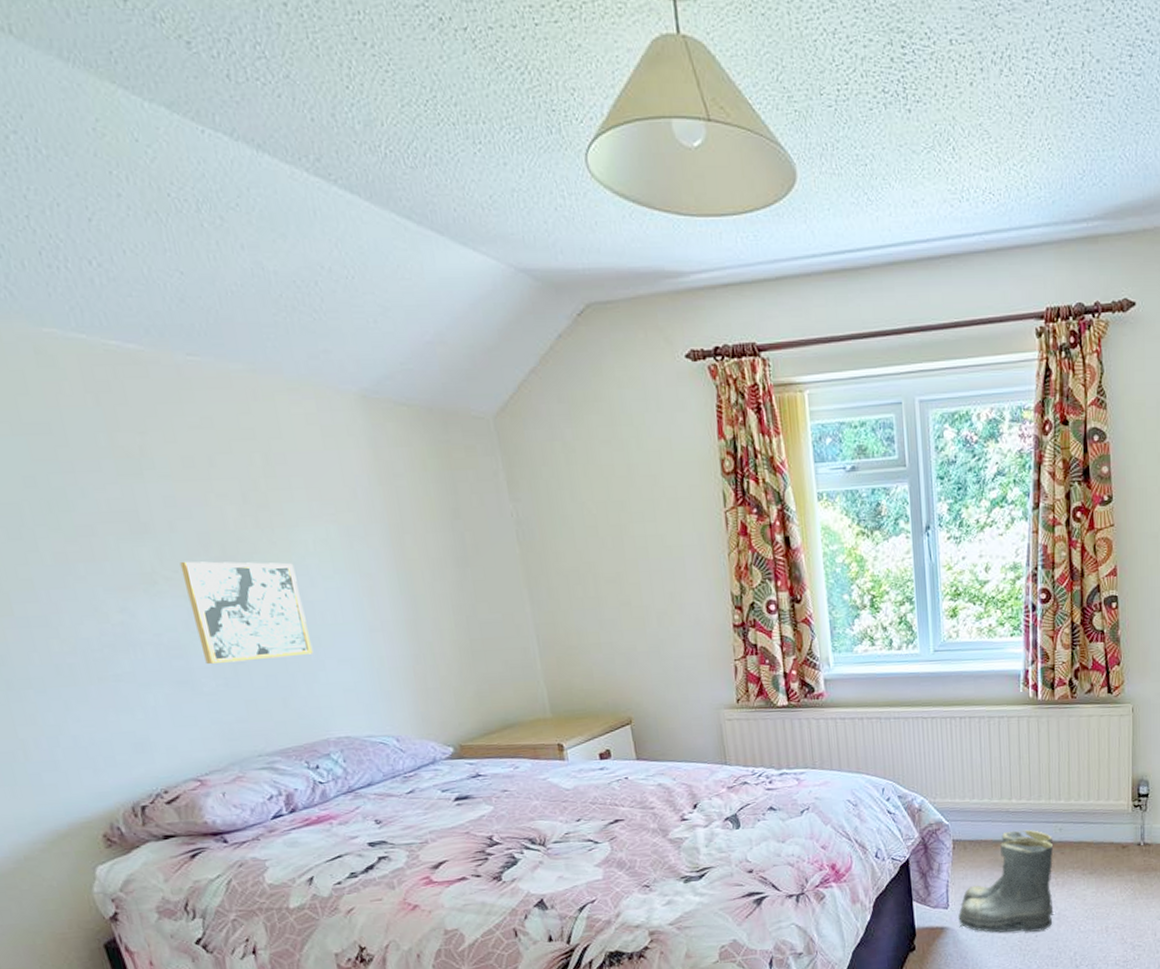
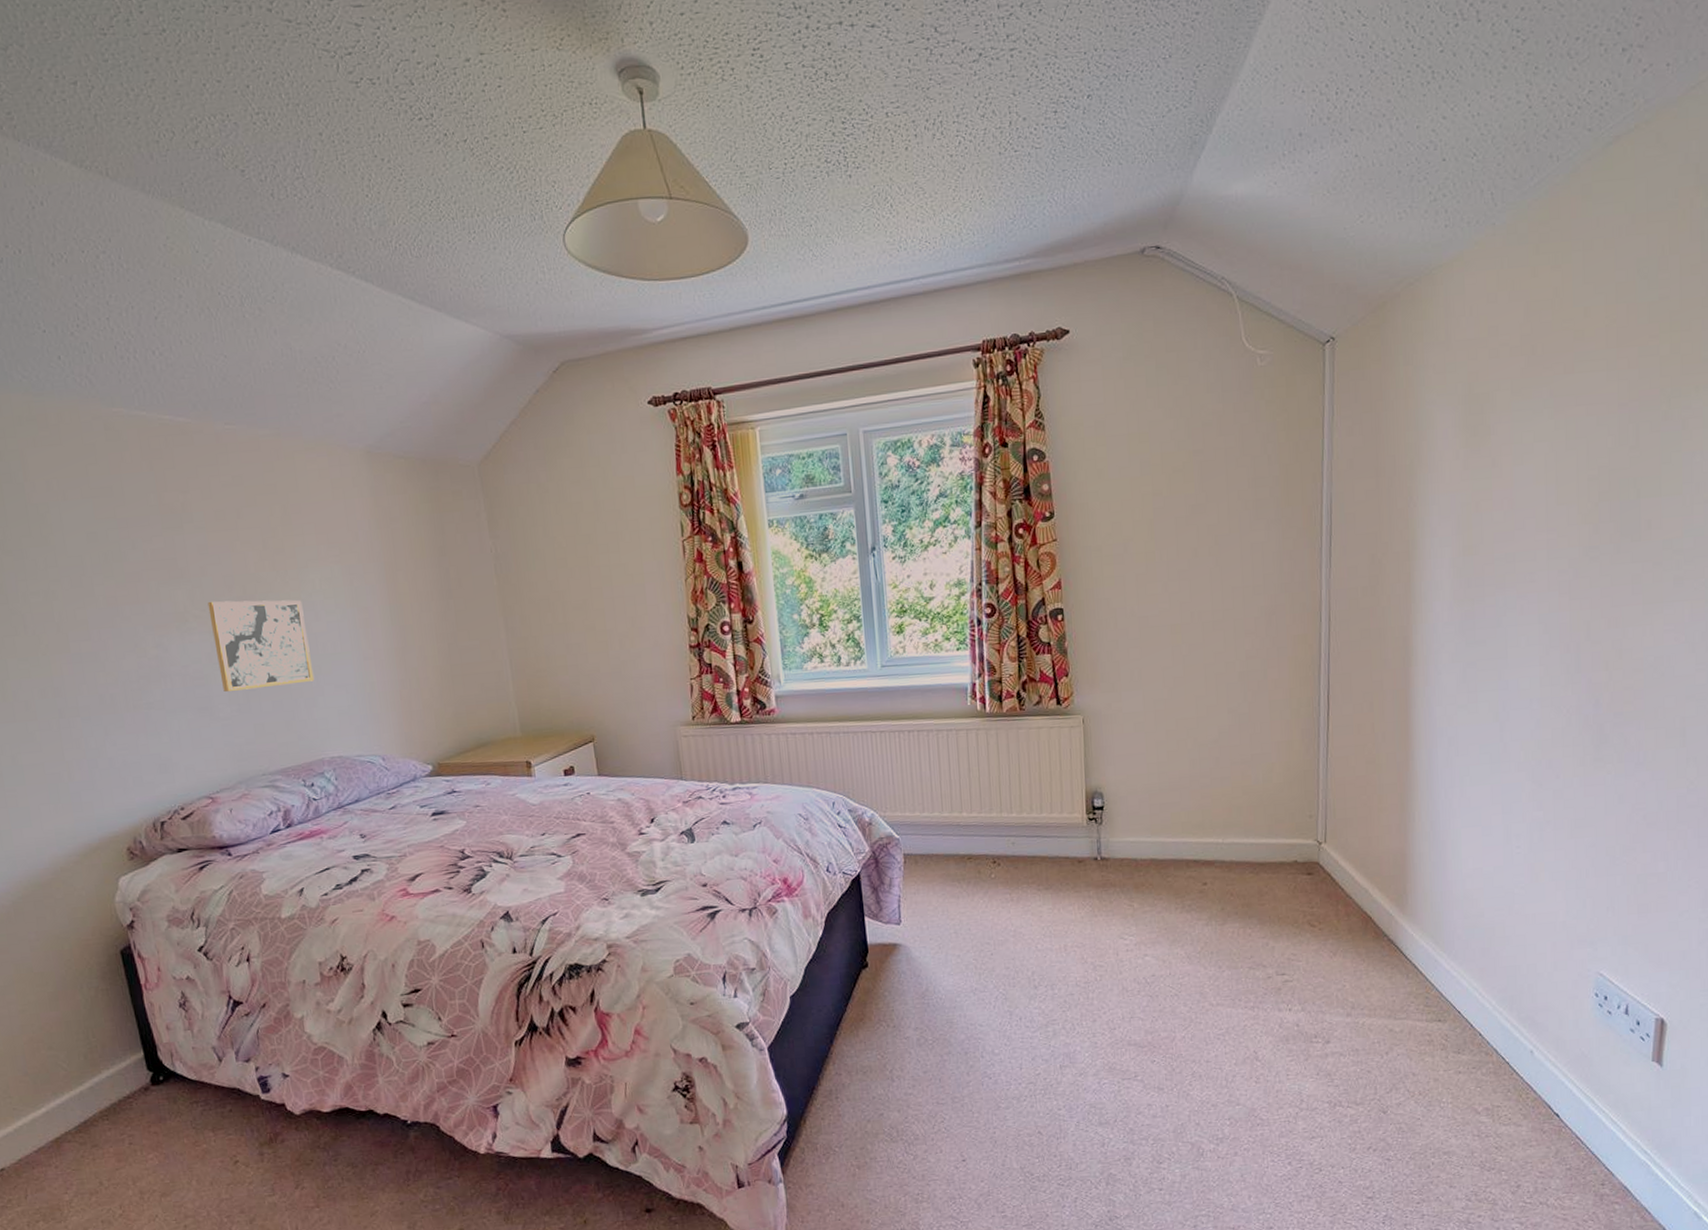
boots: present [957,829,1054,933] -> none [910,843,1009,950]

